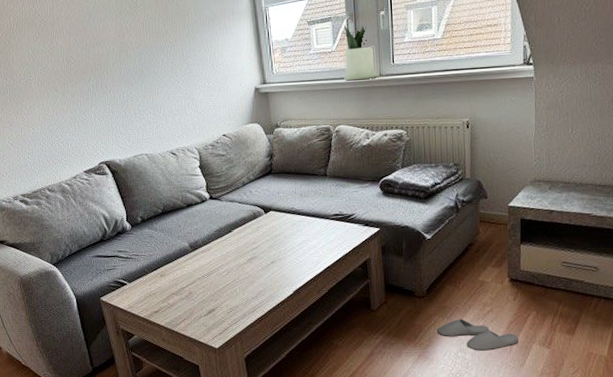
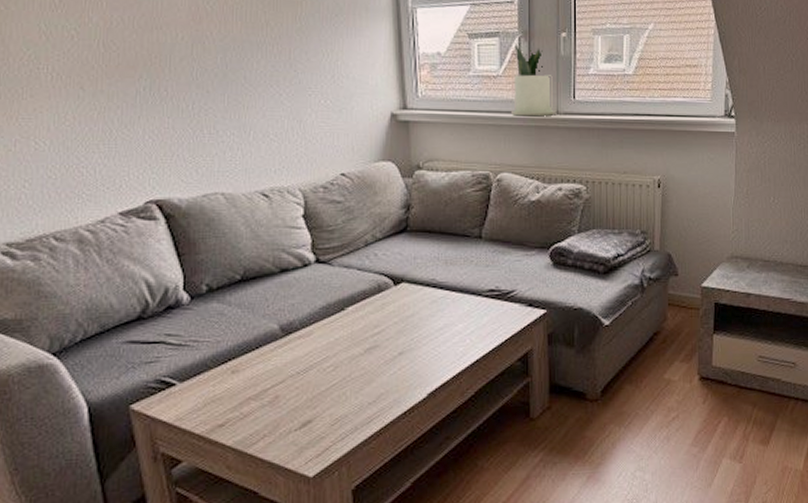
slippers: present [438,319,518,351] -> none [612,428,707,469]

